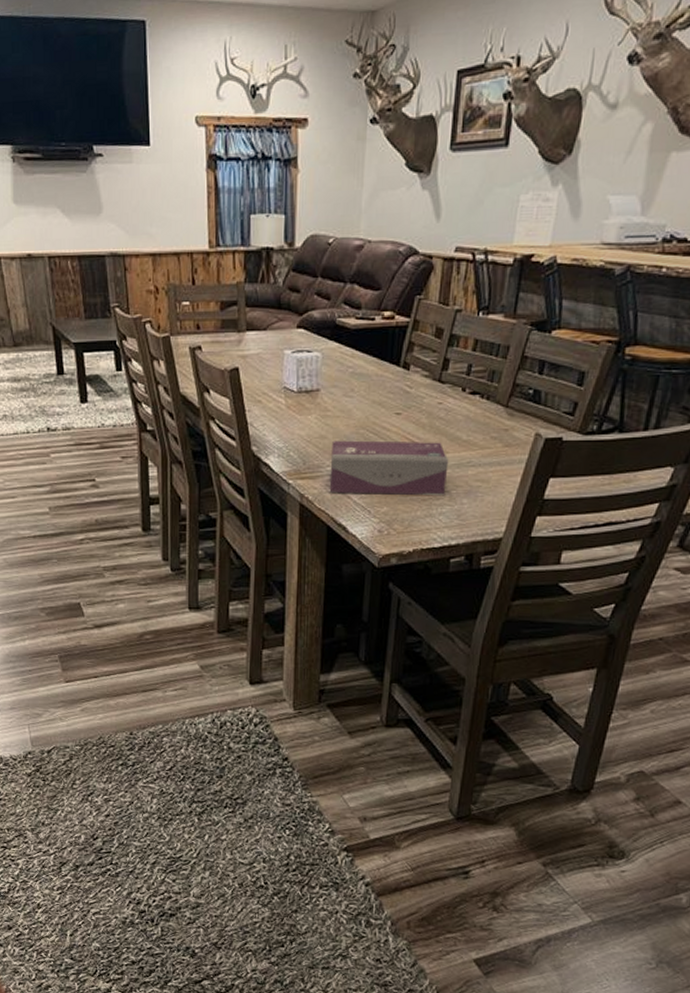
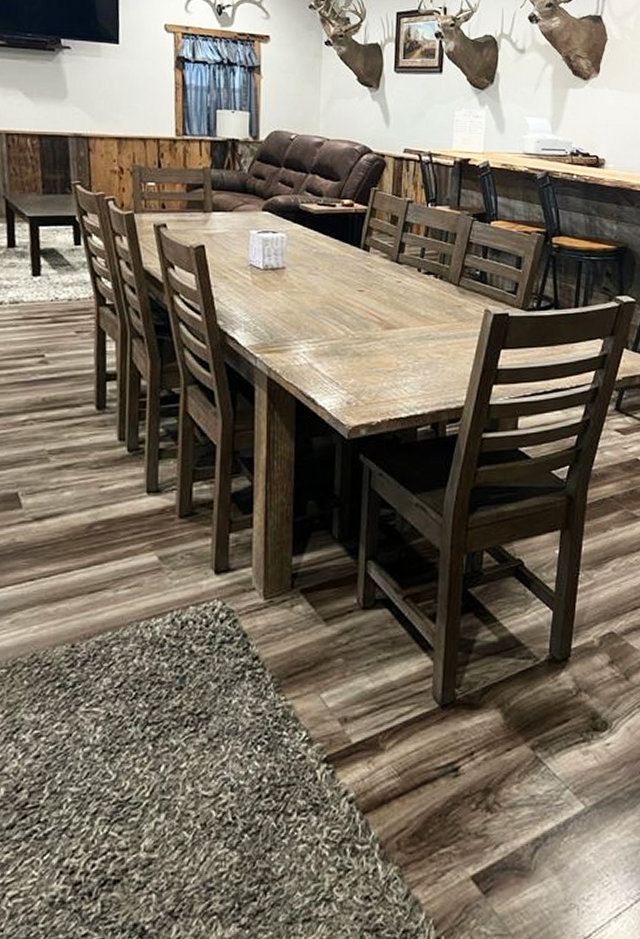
tissue box: present [329,440,449,497] -> none [297,315,410,368]

